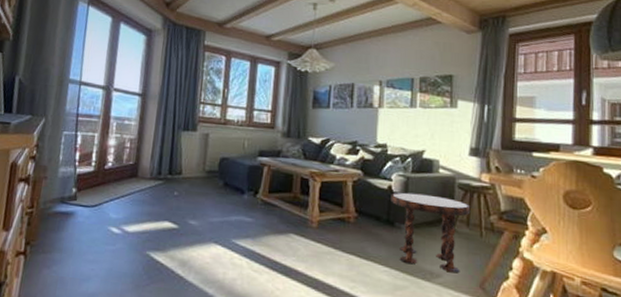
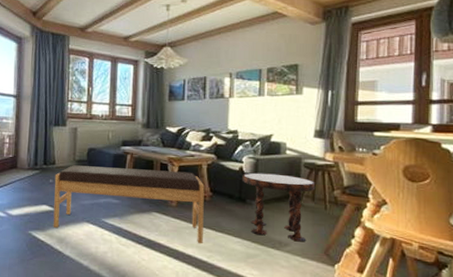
bench: none [175,176,349,273] -> present [53,165,205,244]

